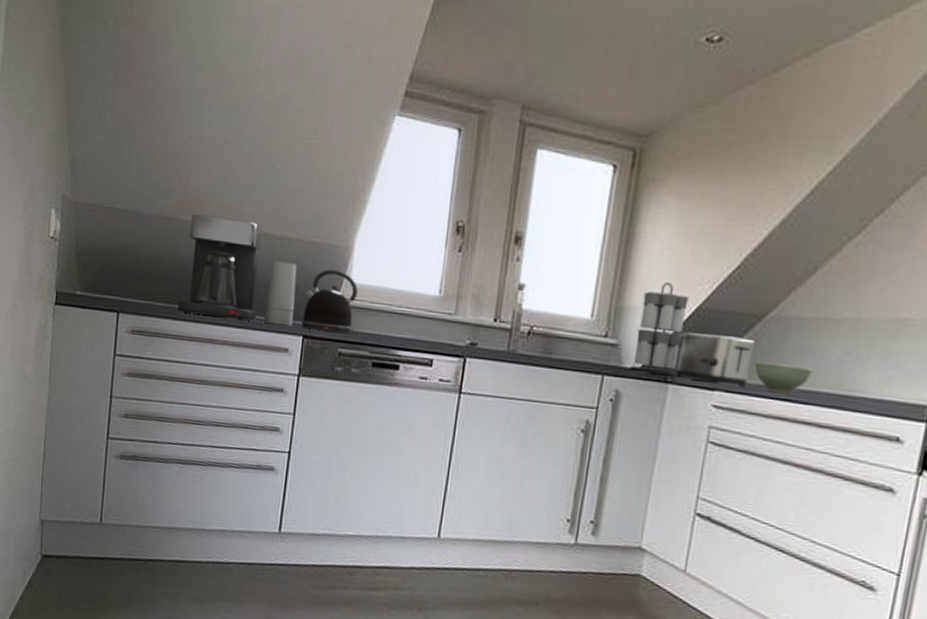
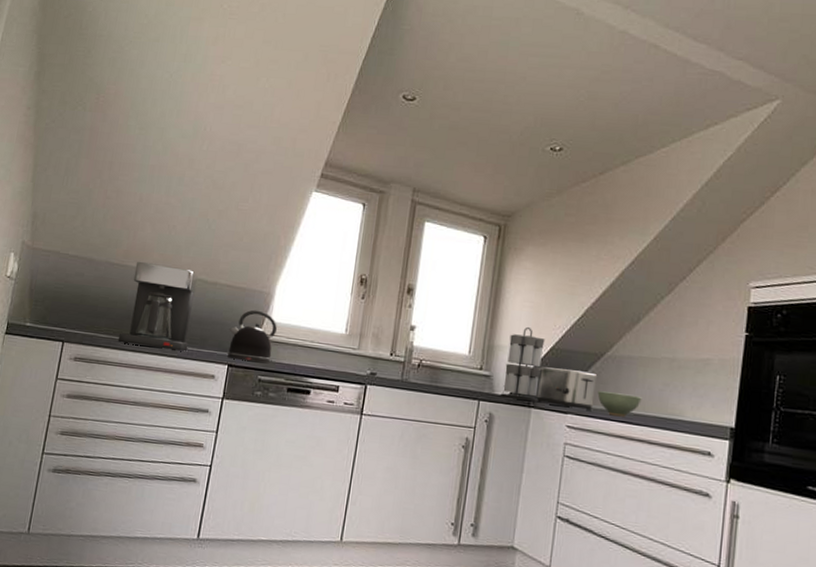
canister: present [264,261,298,327] -> none [195,302,226,357]

